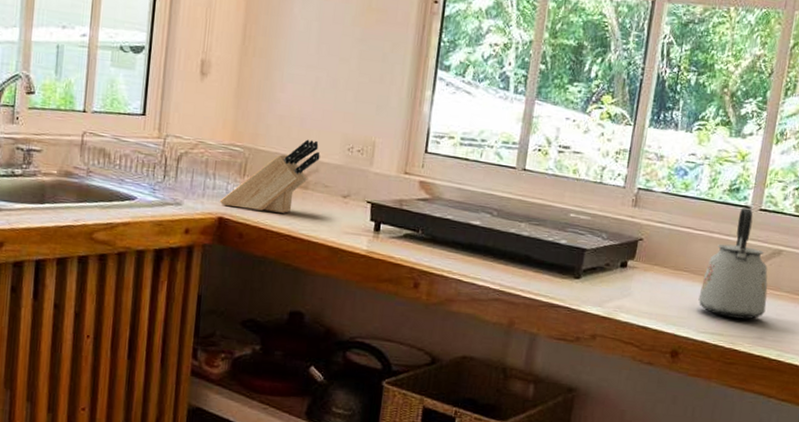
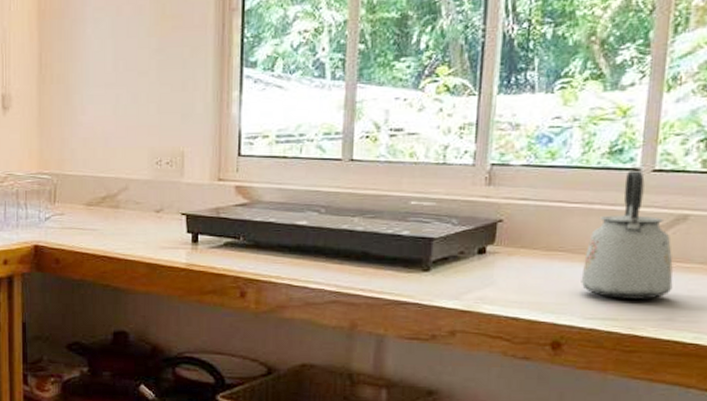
knife block: present [219,139,320,213] -> none [33,158,128,235]

